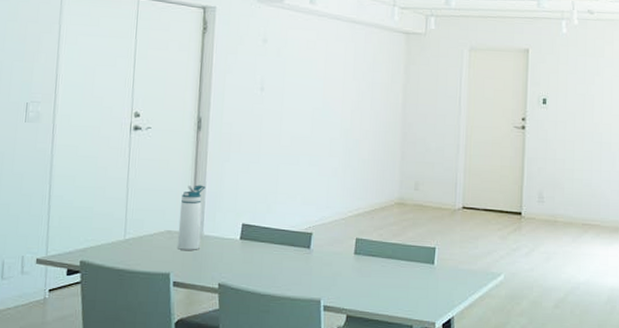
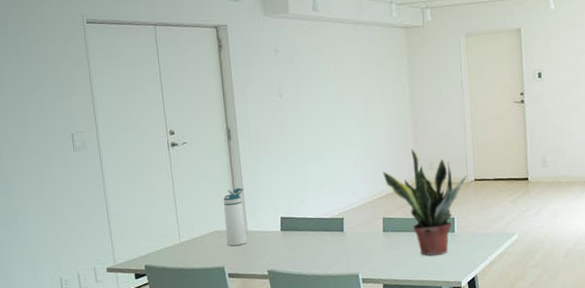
potted plant: none [362,164,455,289] -> present [383,148,468,256]

